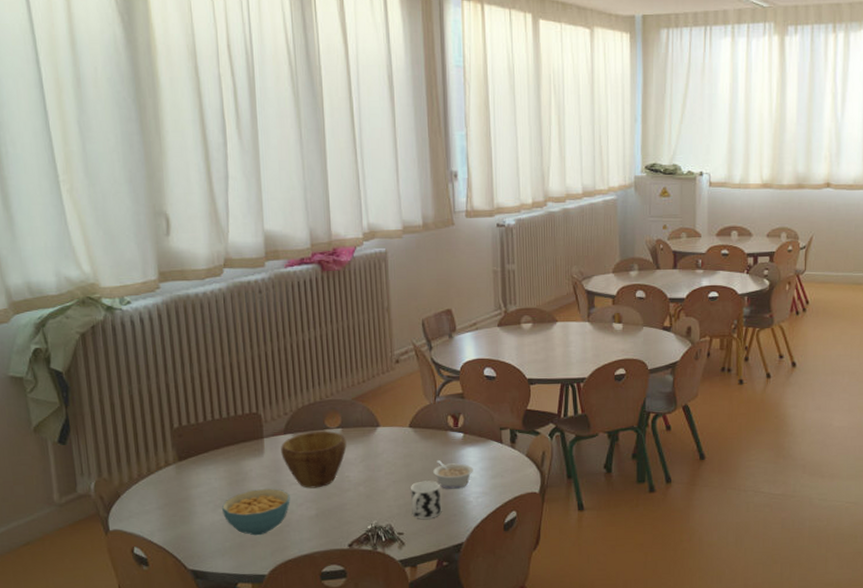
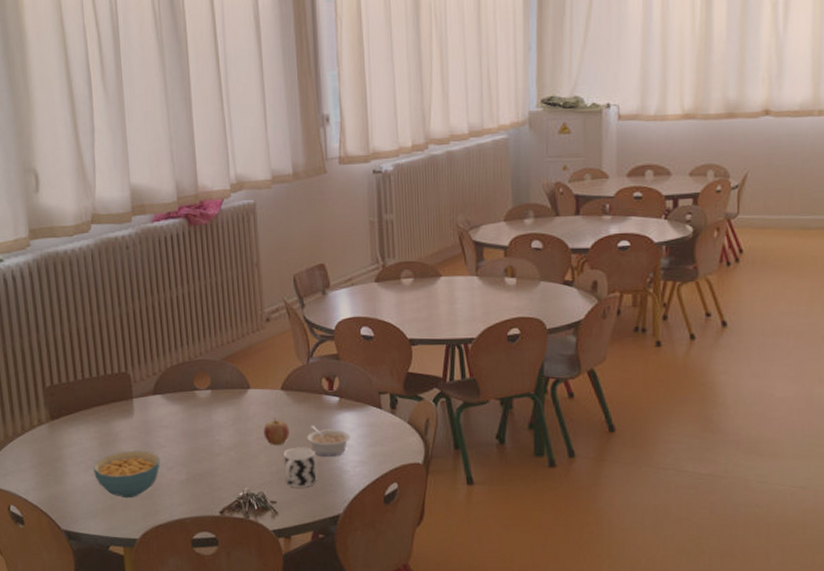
bowl: present [281,431,347,489] -> none [150,393,217,452]
fruit: none [392,454,417,480] -> present [263,418,290,446]

